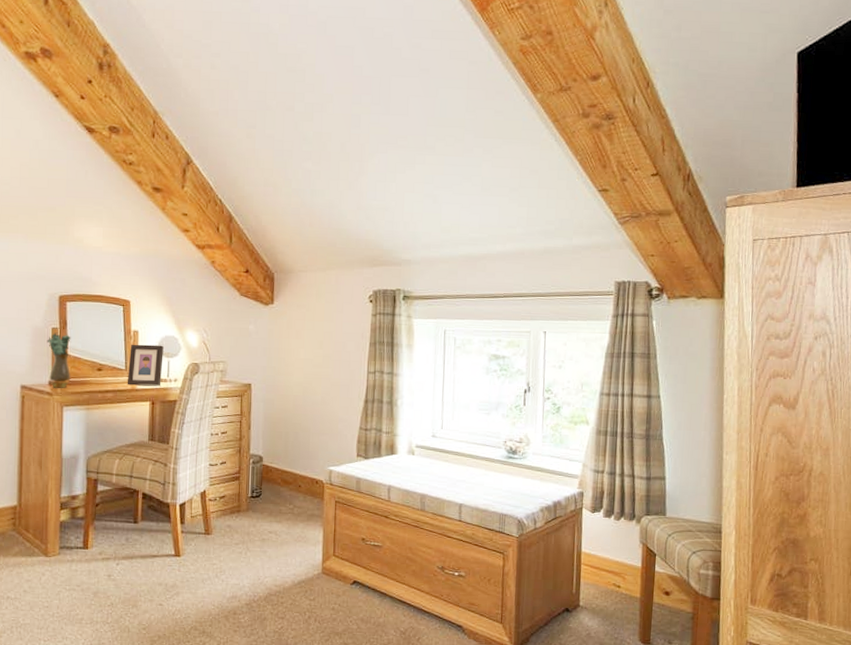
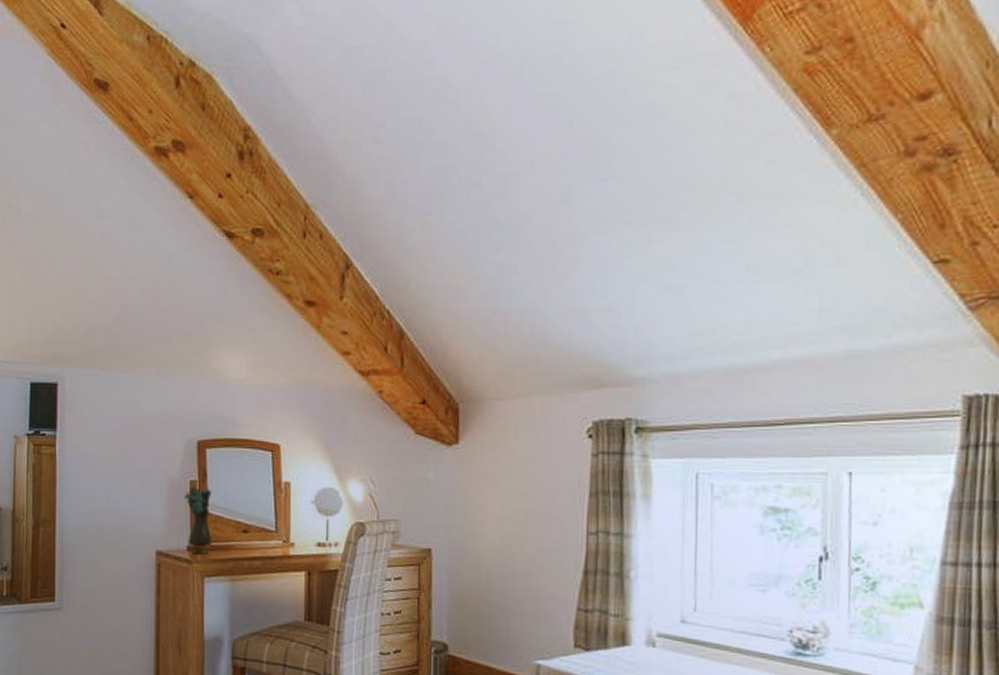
picture frame: present [127,344,164,387] -> none [277,499,321,553]

